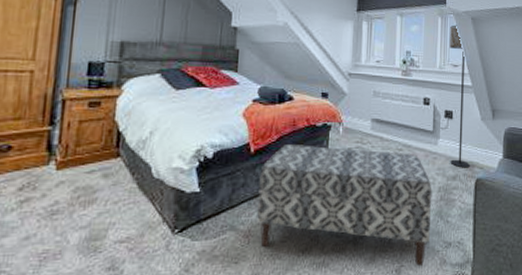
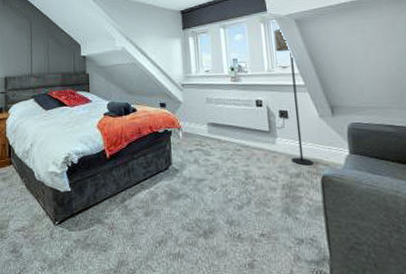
bench: present [257,145,432,267] -> none [116,149,280,262]

